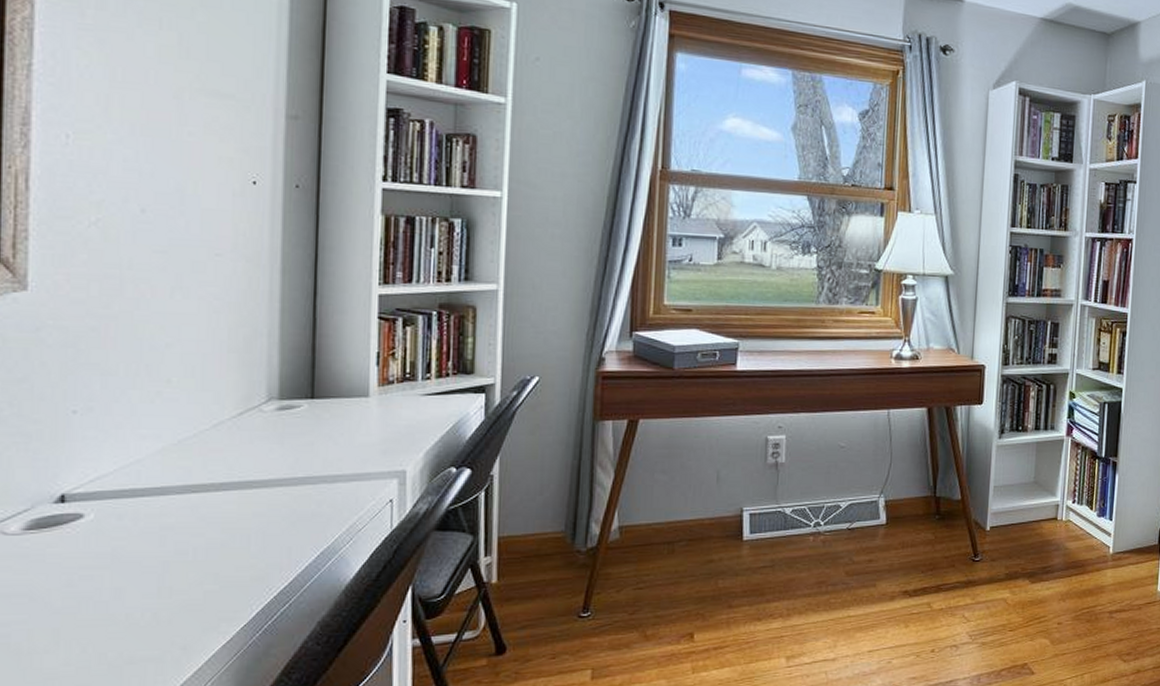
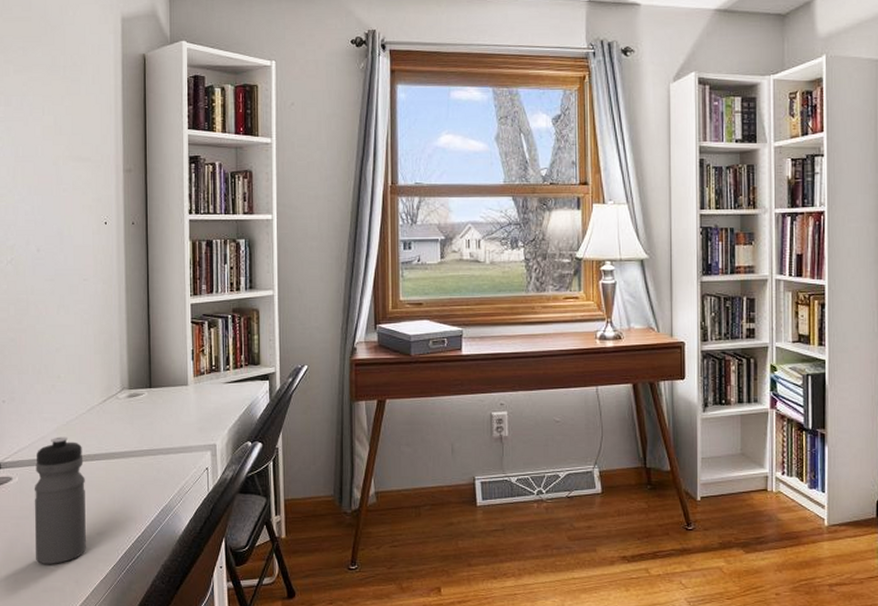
water bottle: none [118,460,204,629] -> present [34,437,86,565]

